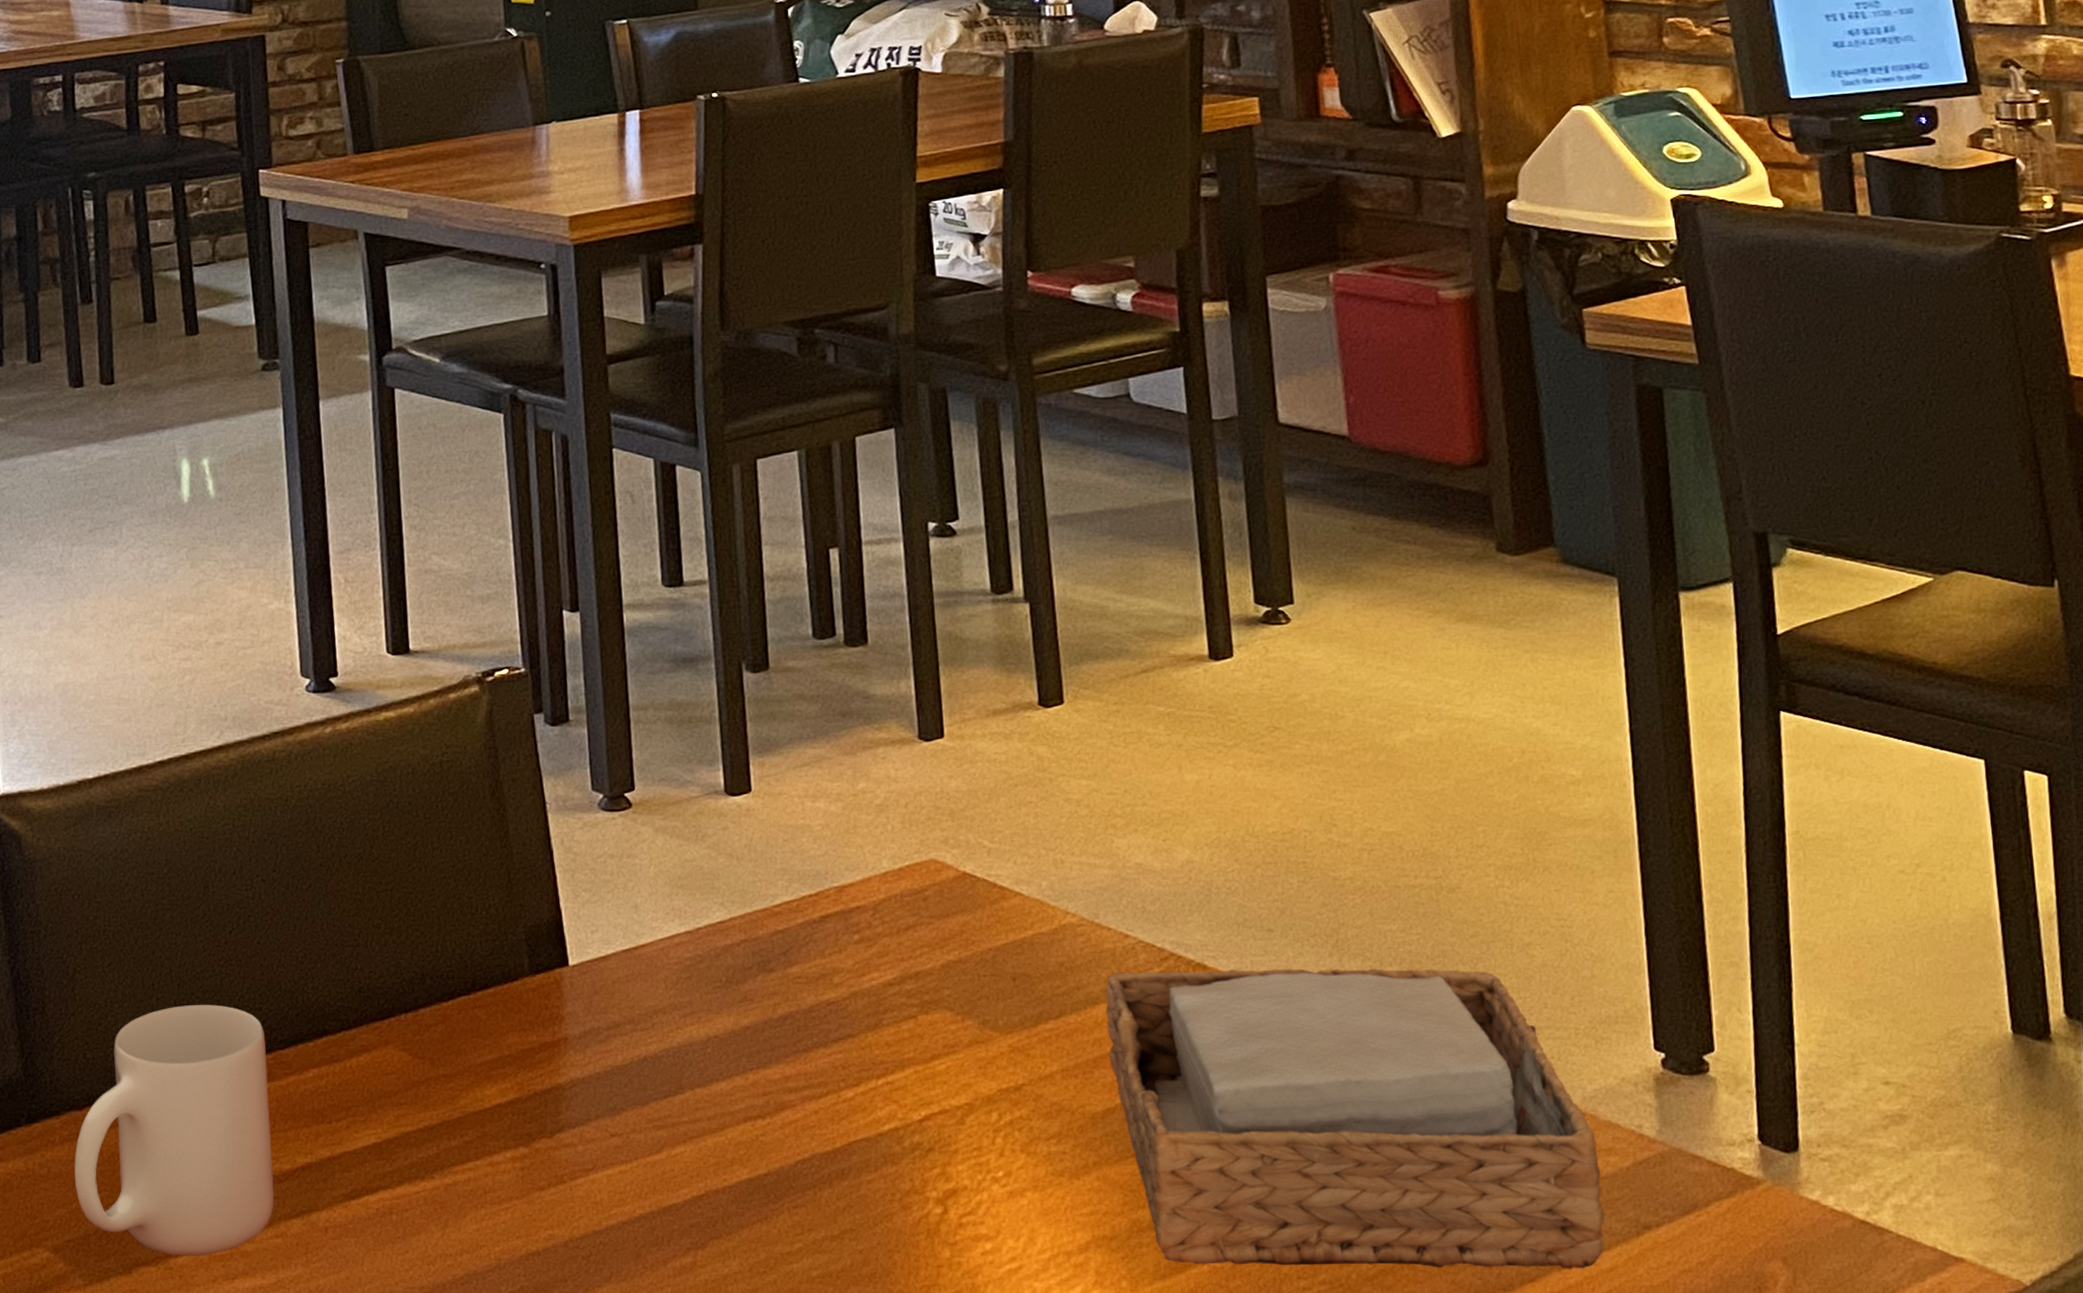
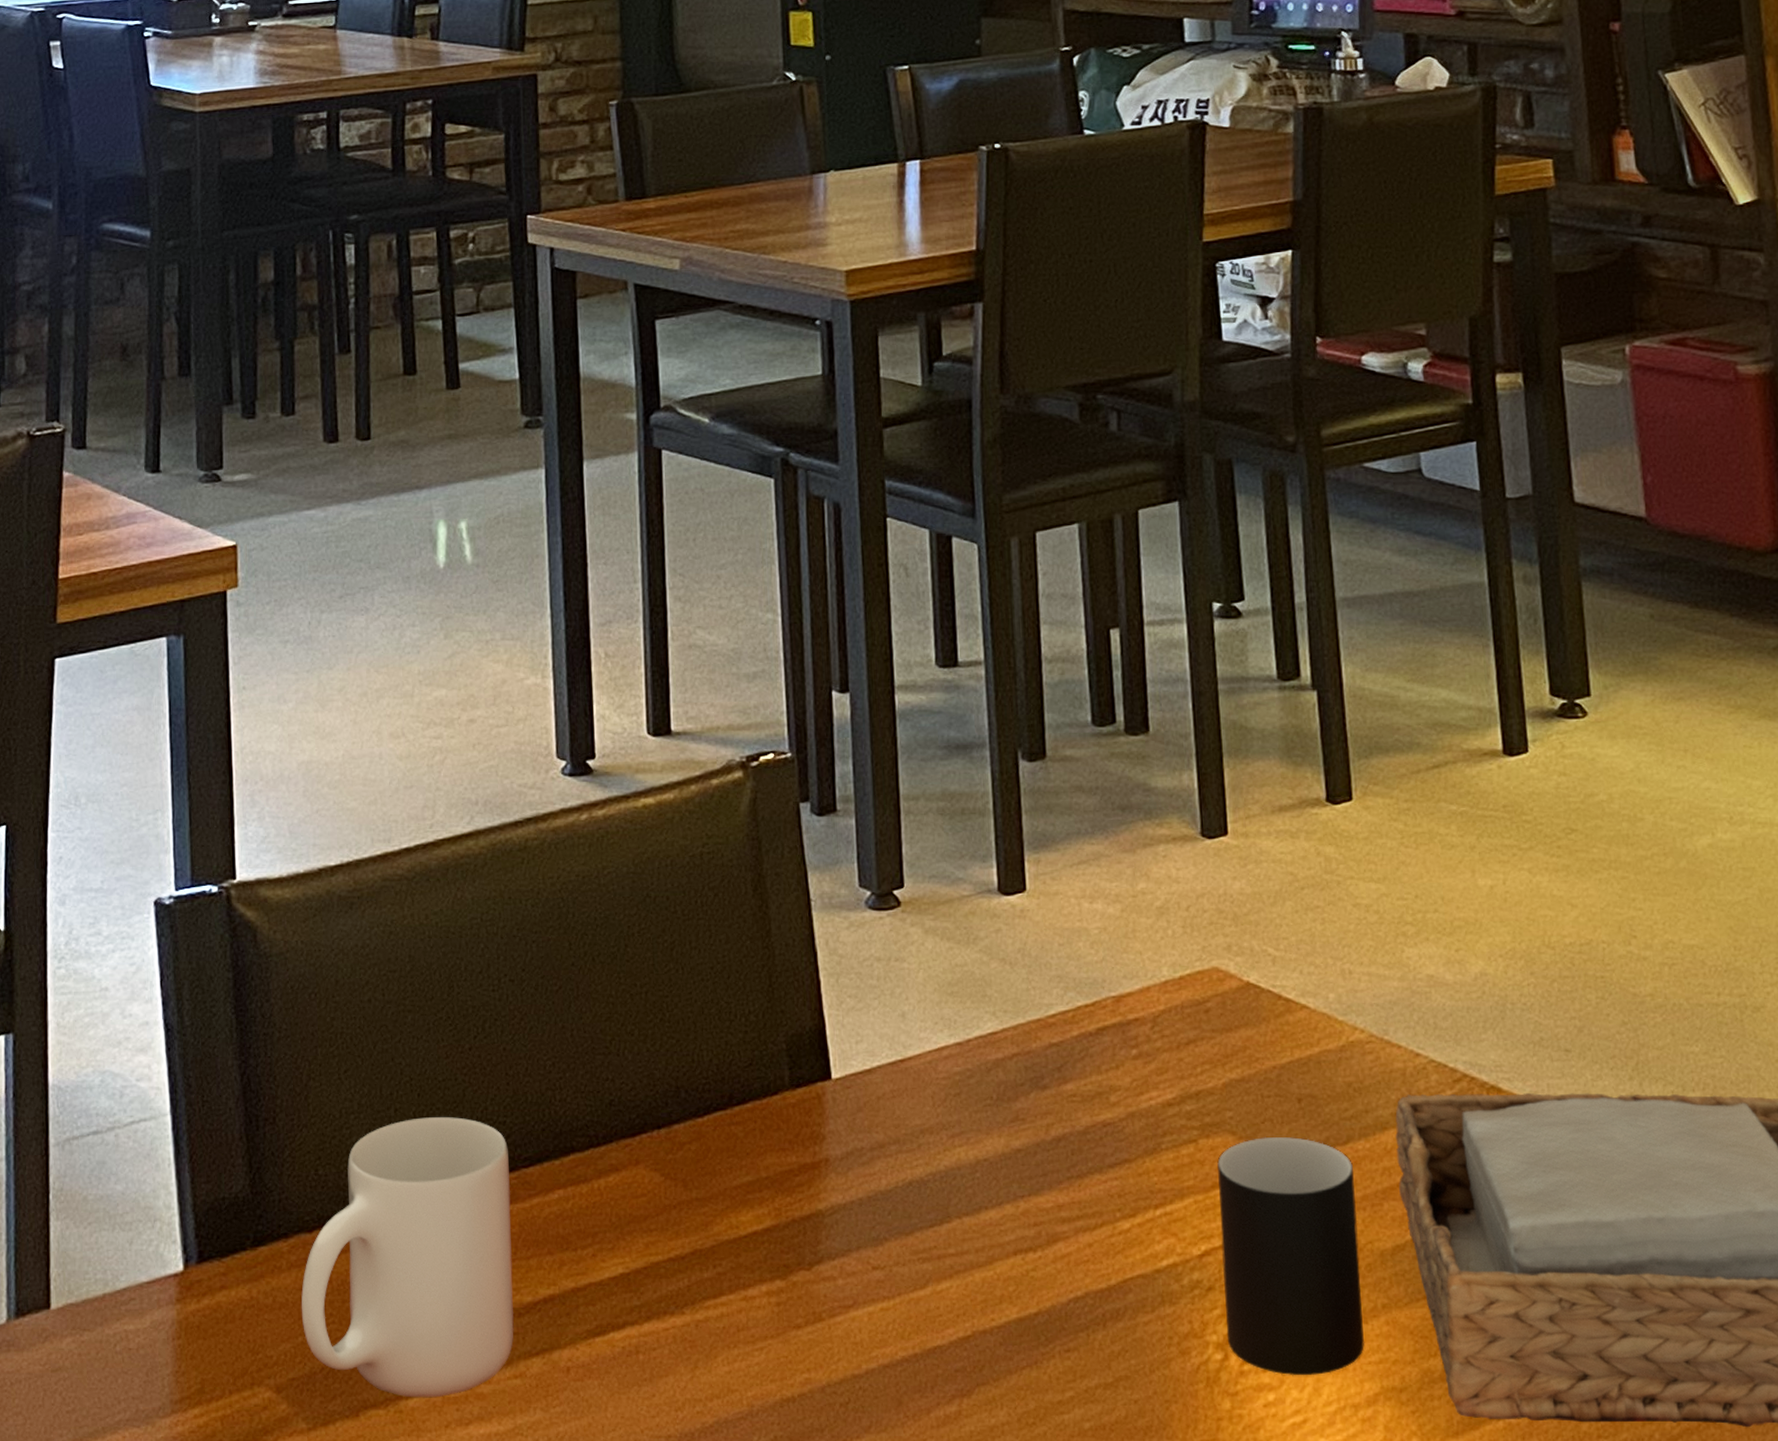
cup: none [936,1012,1077,1227] -> present [1217,1137,1365,1376]

